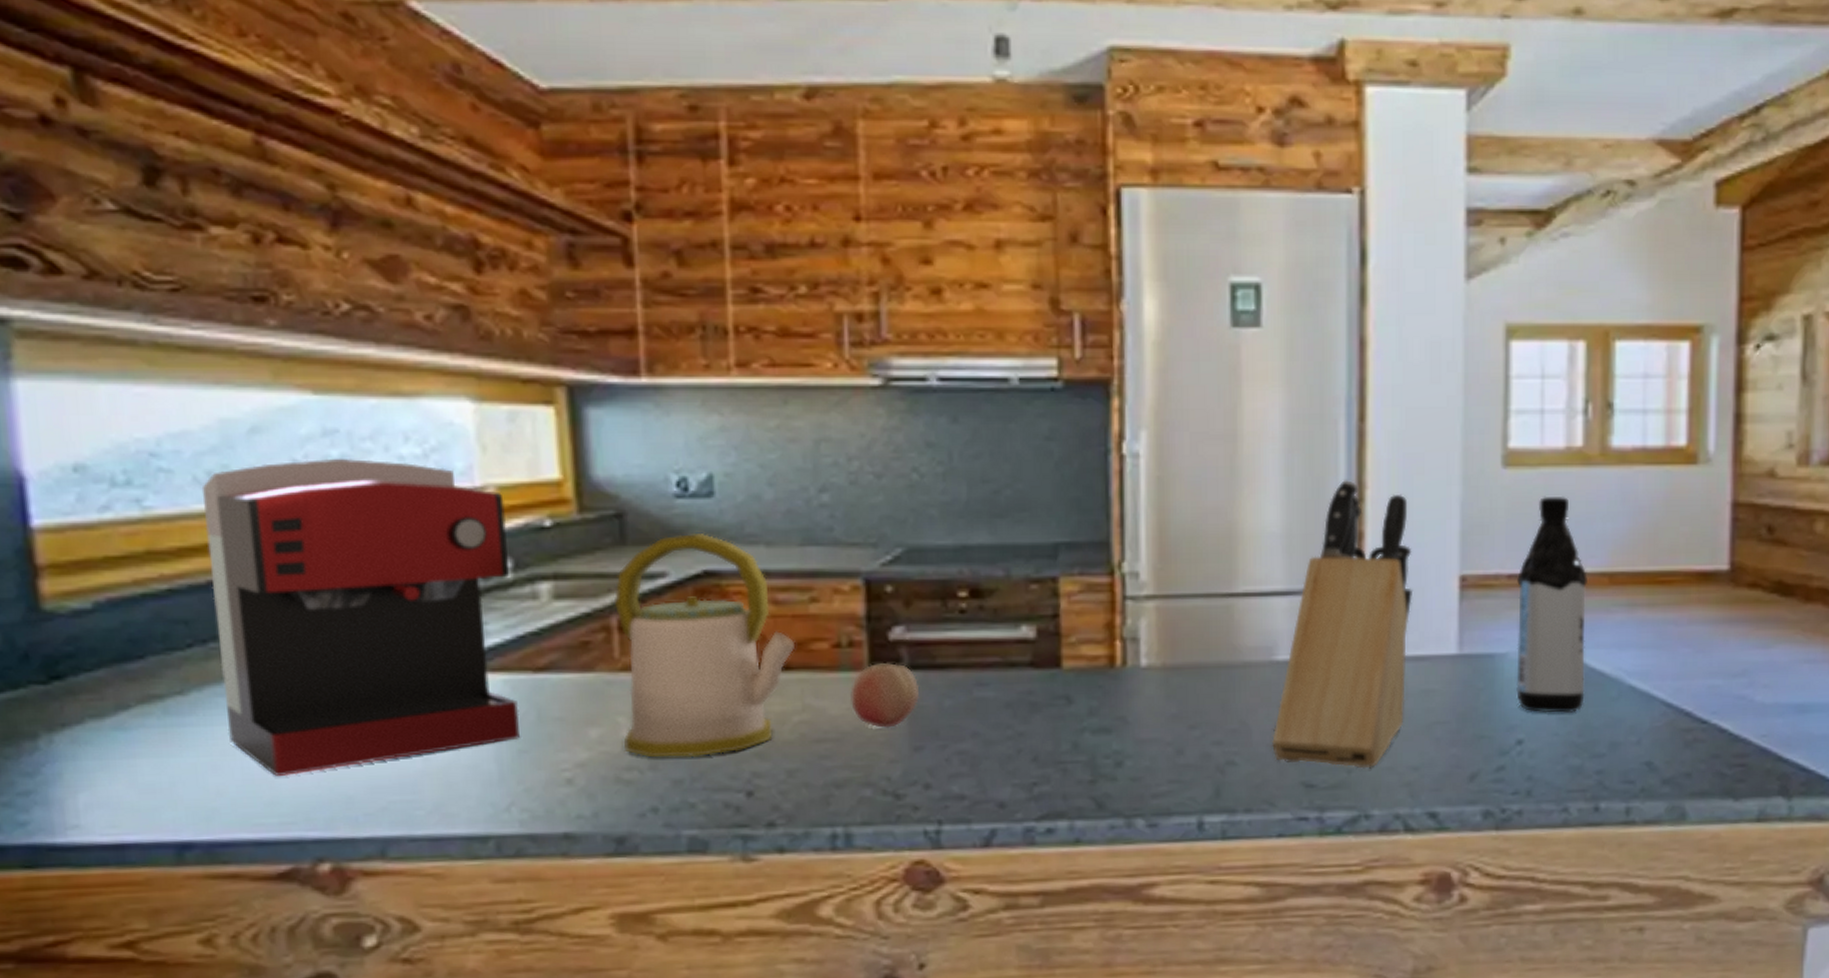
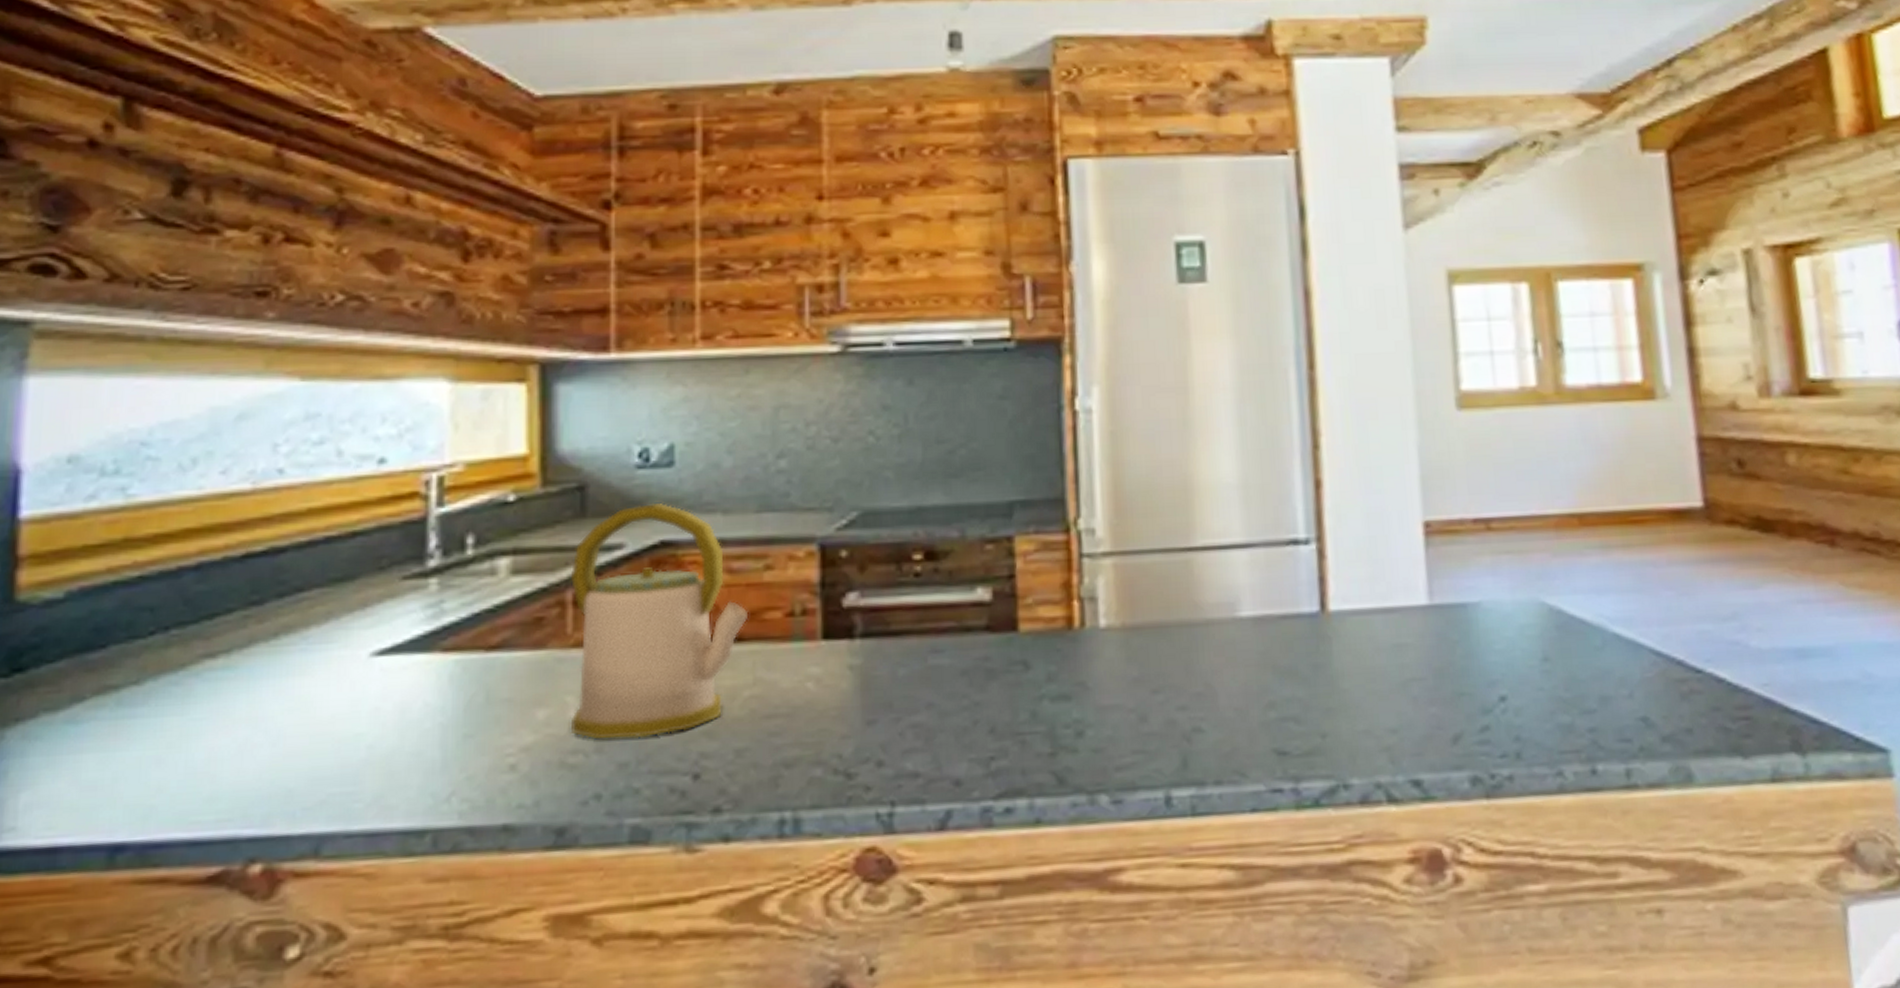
coffee maker: present [201,458,520,776] -> none [177,440,472,769]
fruit: present [850,663,920,728] -> none [803,631,874,701]
knife block: present [1272,479,1414,769] -> none [1239,427,1378,733]
water bottle: present [1516,496,1587,713] -> none [1483,437,1568,666]

